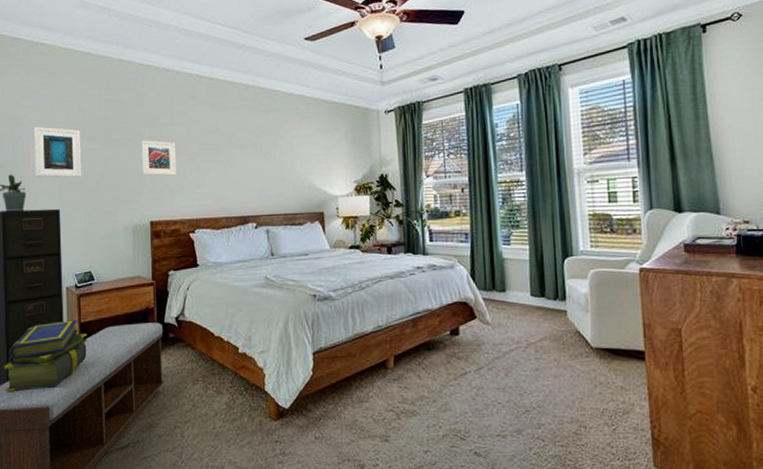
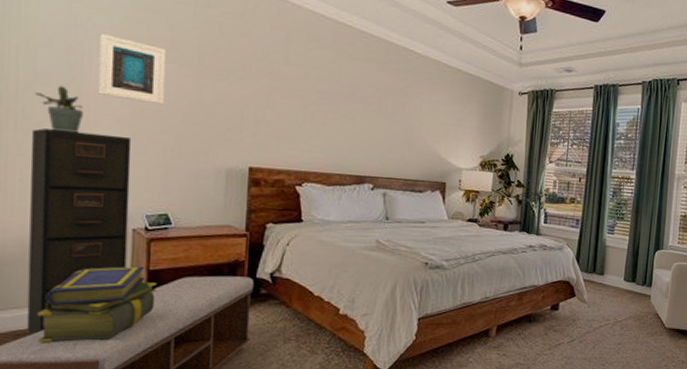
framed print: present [141,140,177,176] -> none [244,75,289,121]

